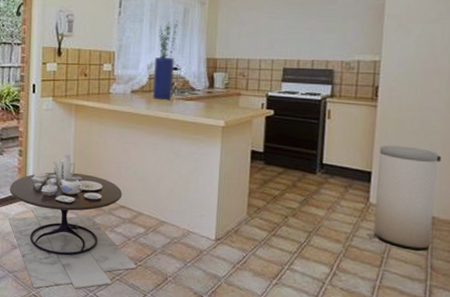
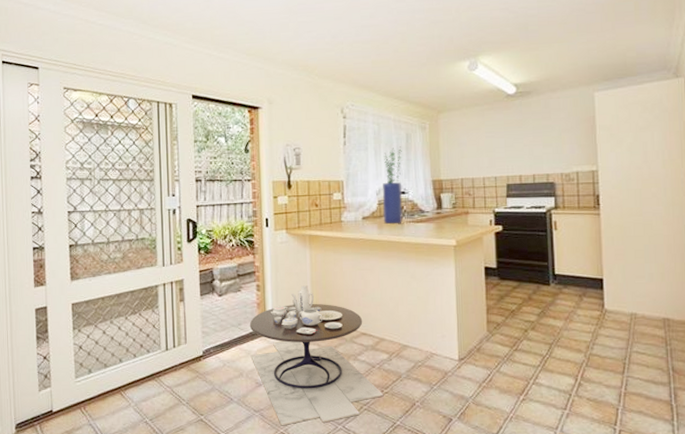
pedal bin: present [365,145,442,251] -> none [605,251,669,354]

